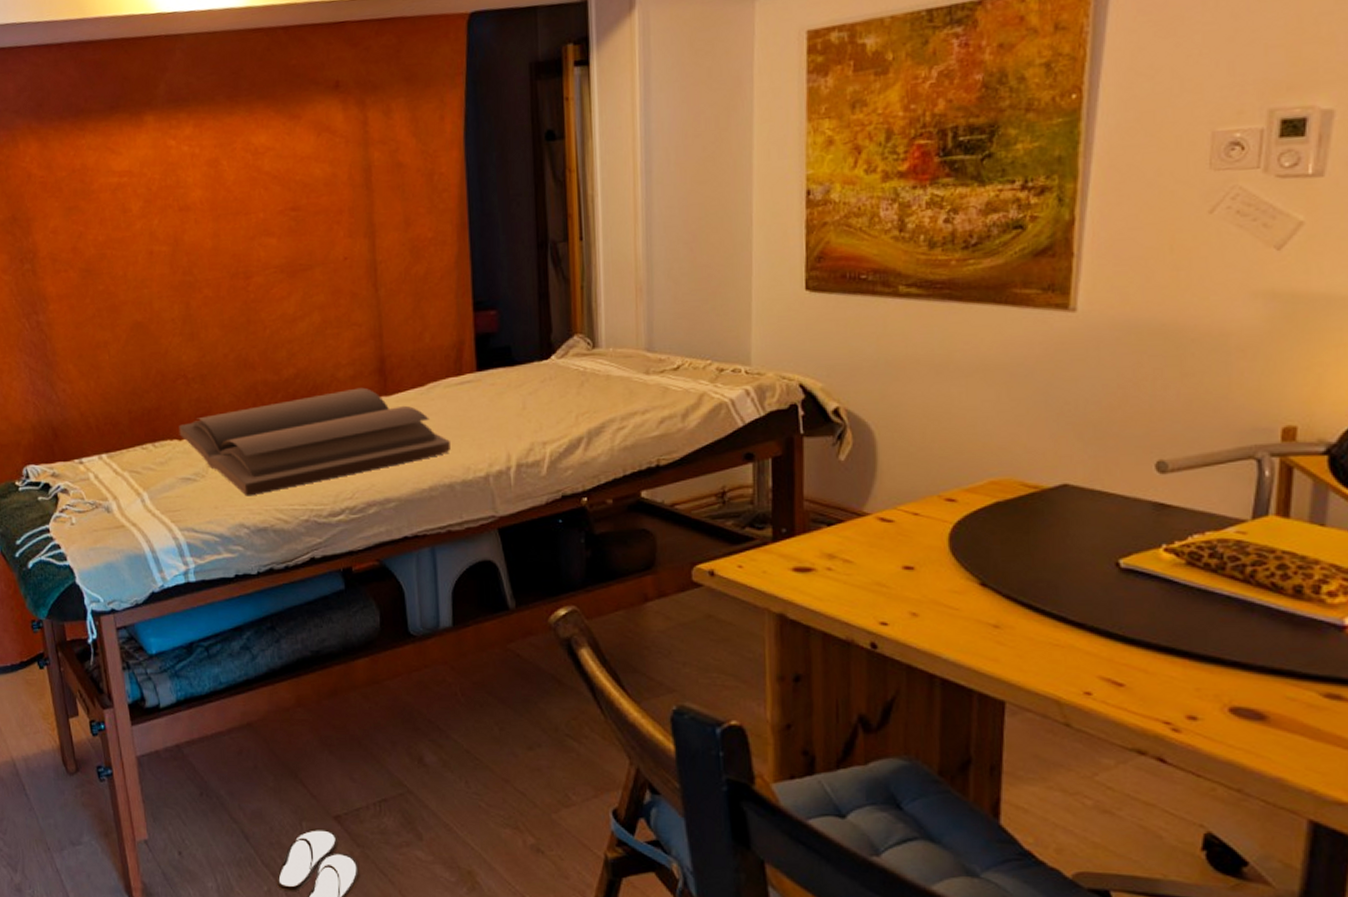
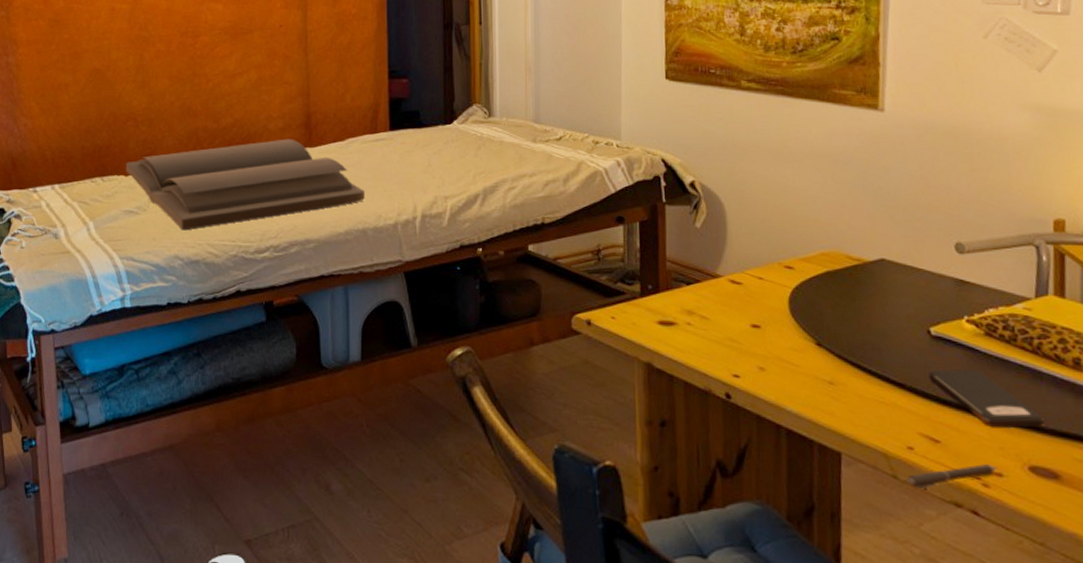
pen: none [1082,707,1192,738] -> present [907,464,998,490]
phone: none [1114,605,1253,666] -> present [928,369,1045,428]

